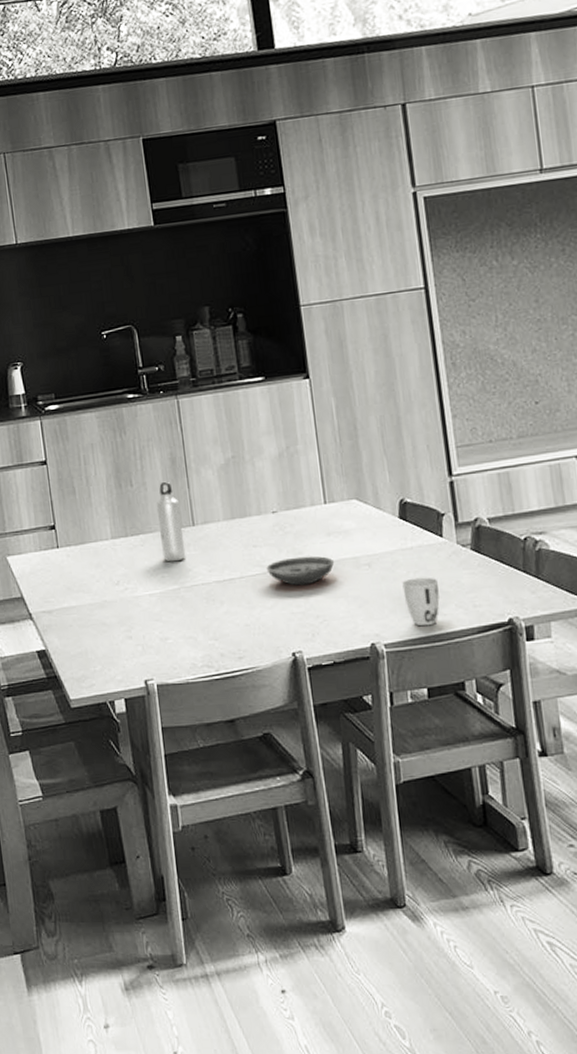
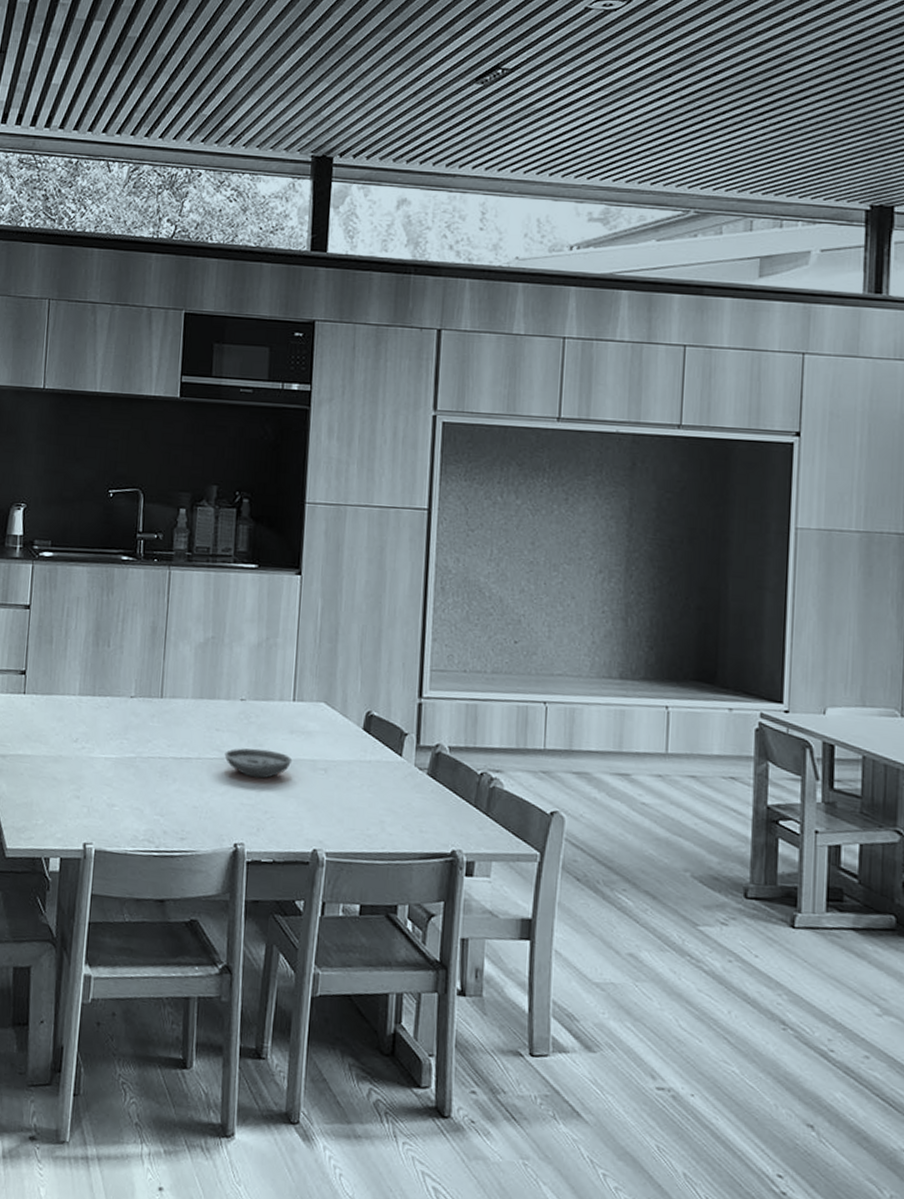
water bottle: present [157,481,186,562] -> none [126,648,152,731]
cup: present [402,577,440,627] -> none [354,791,389,843]

